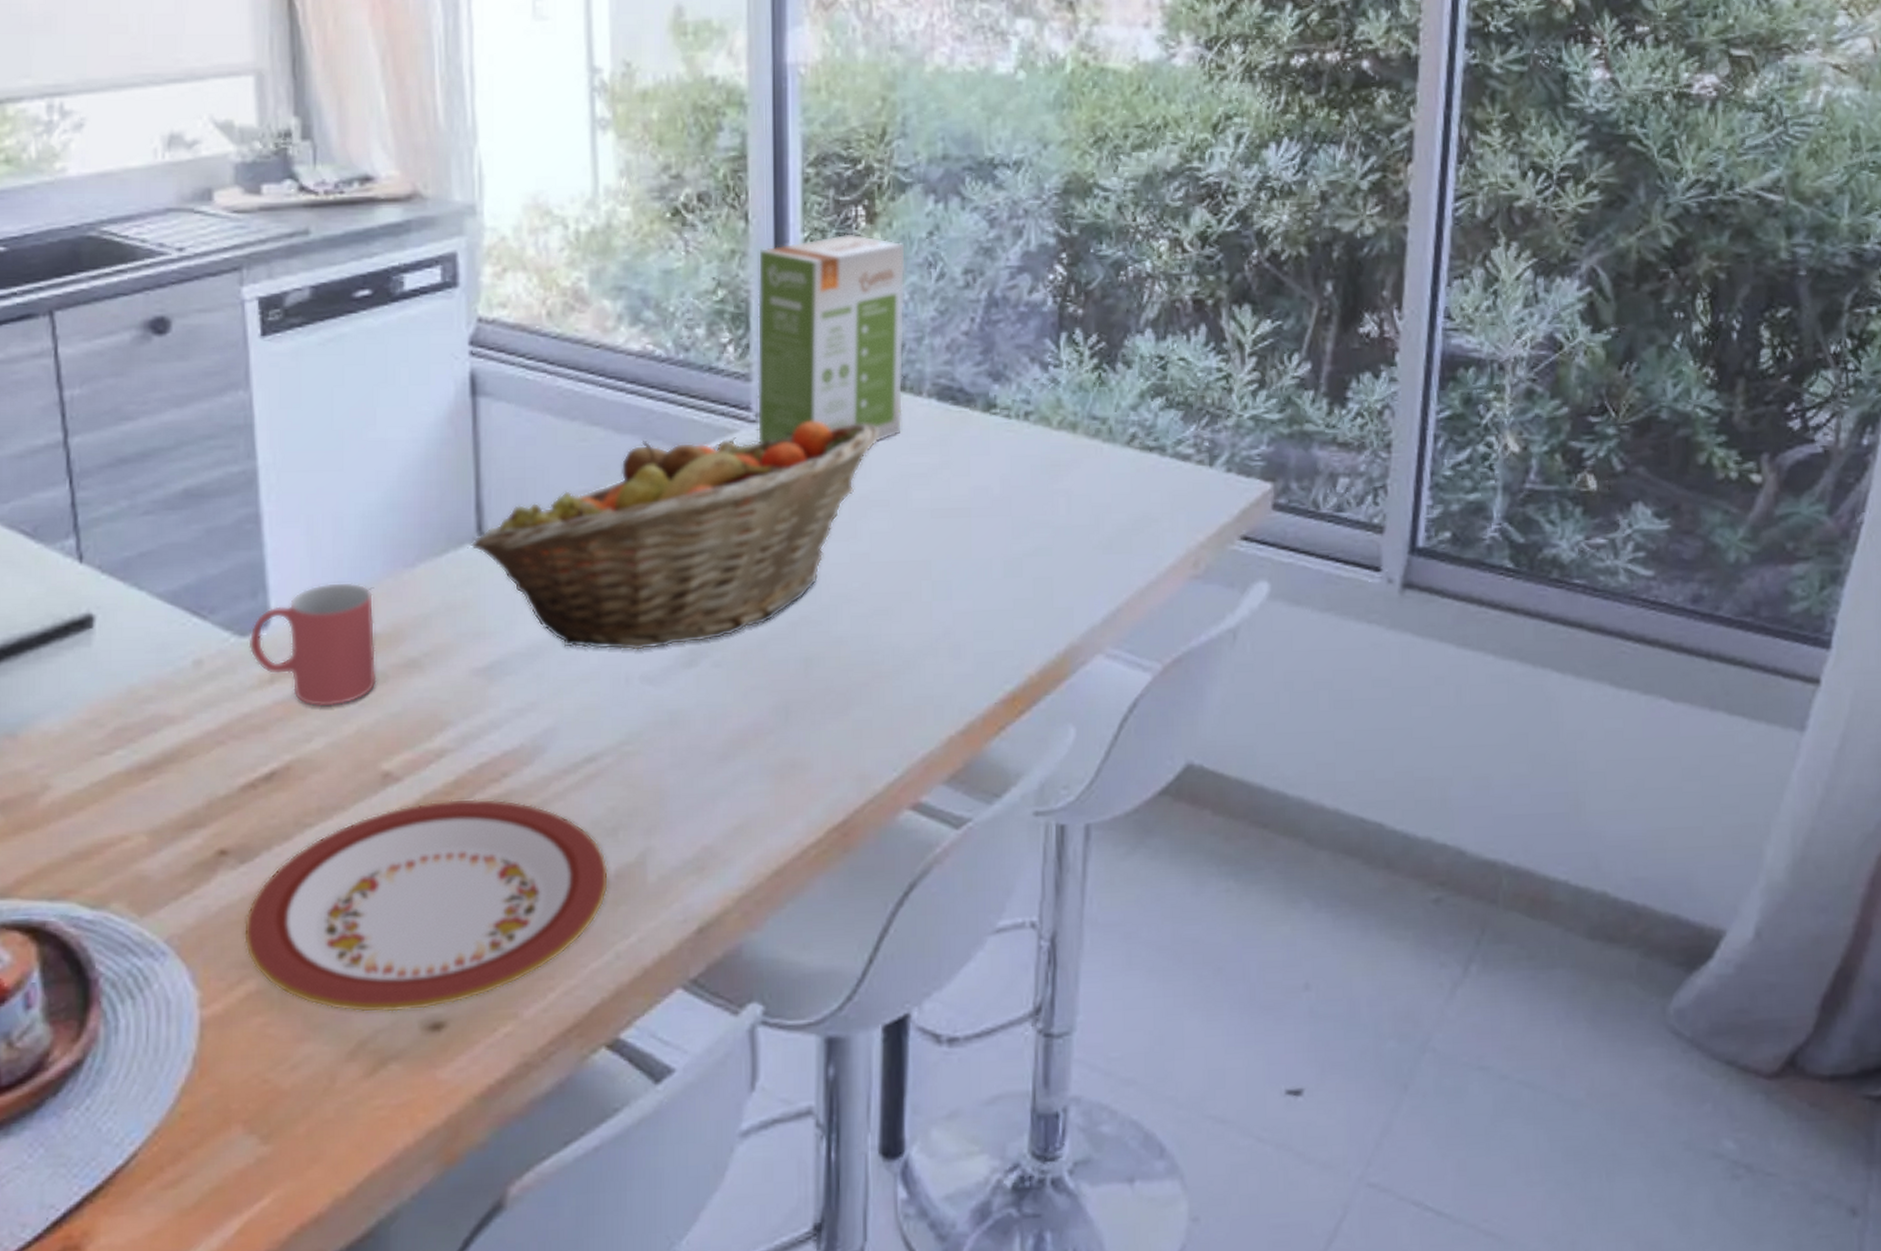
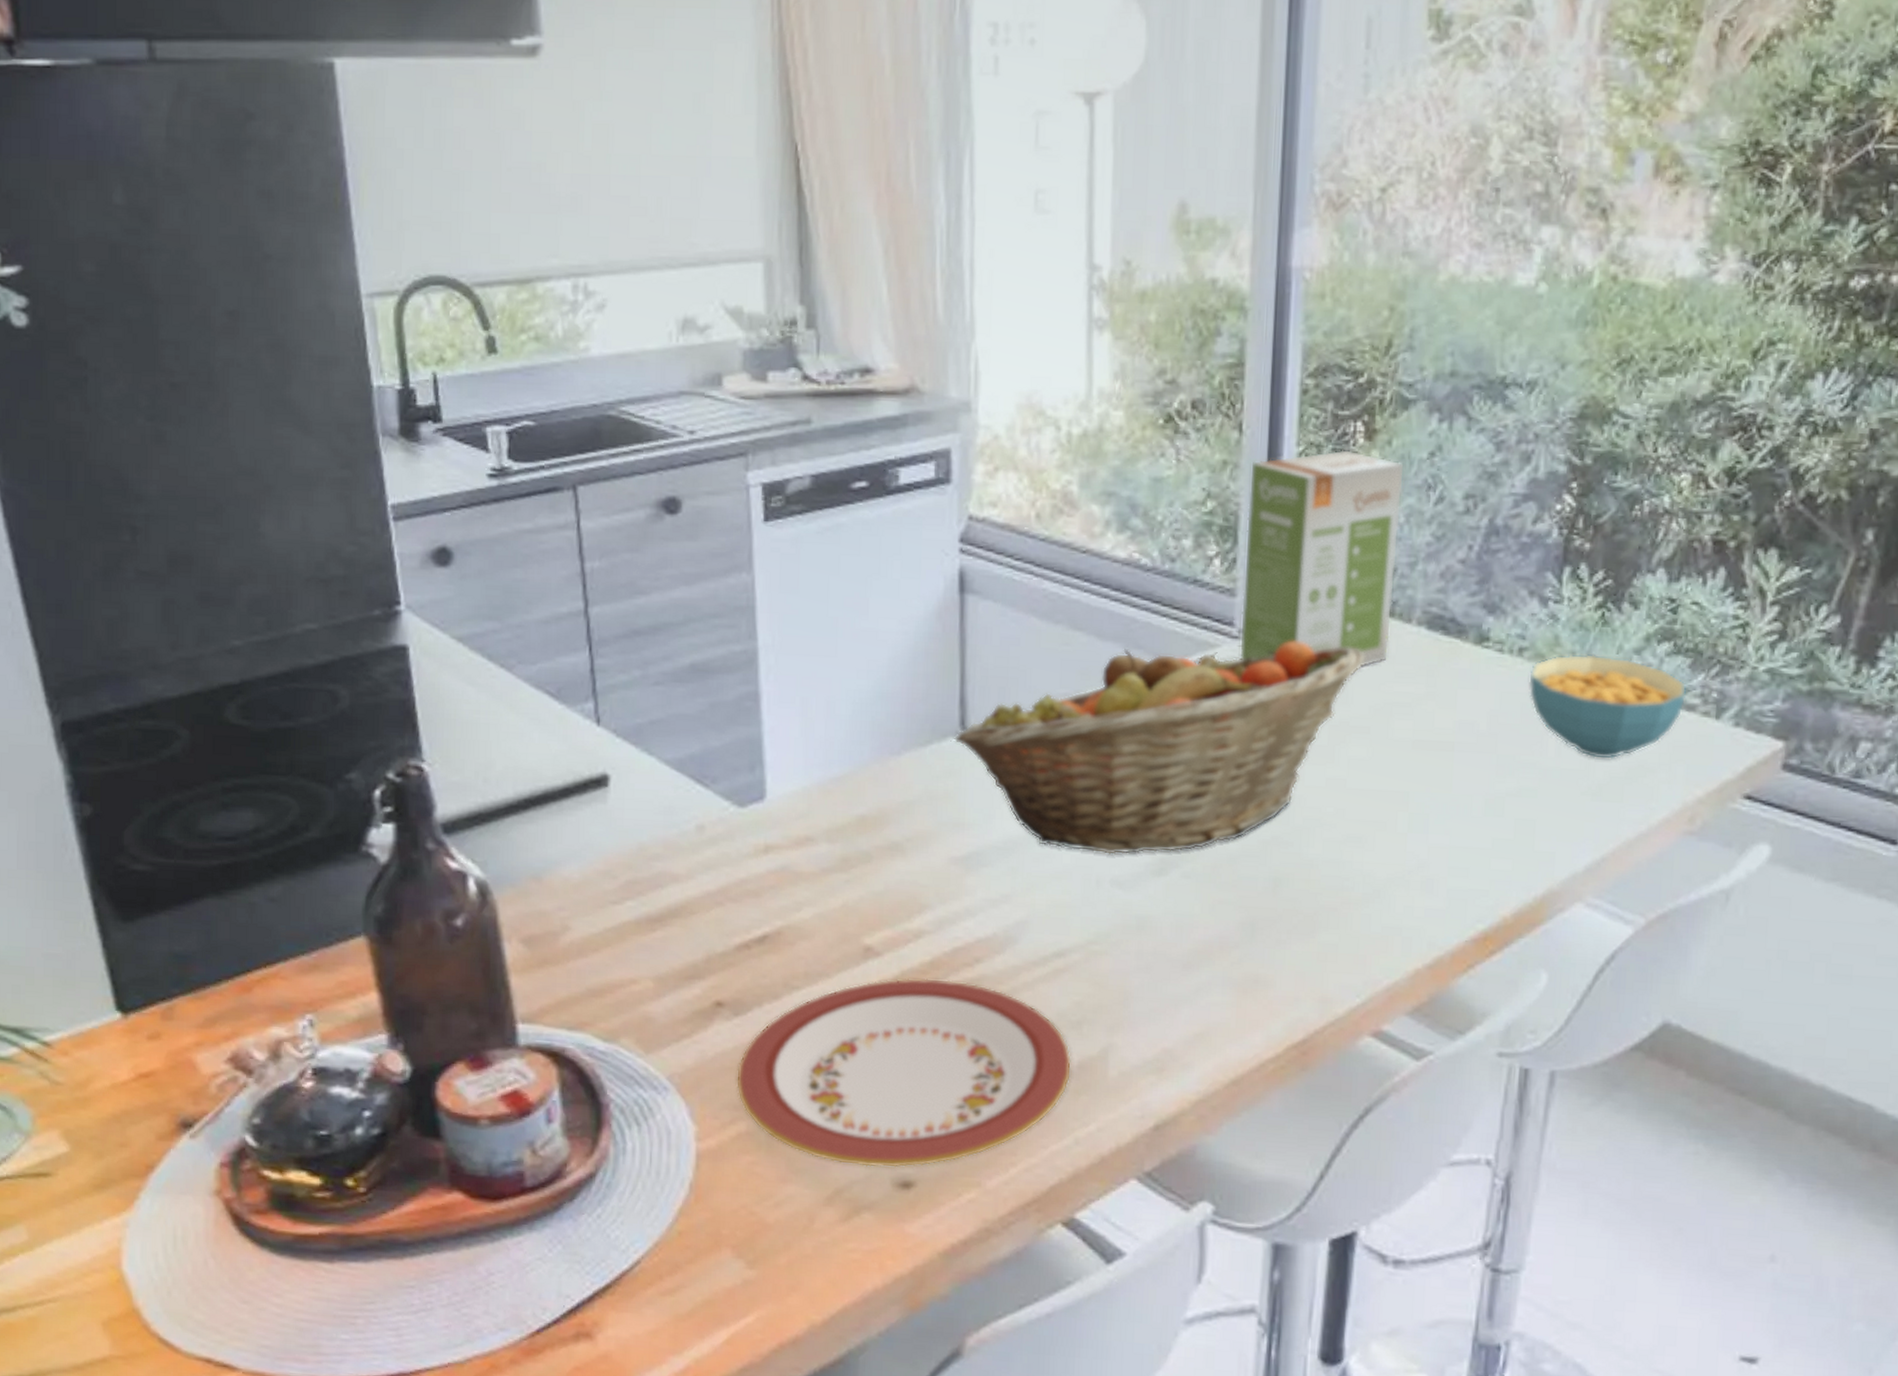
mug: present [248,581,377,707] -> none [746,763,862,880]
cereal bowl: none [1035,414,1182,514] -> present [1528,654,1687,760]

